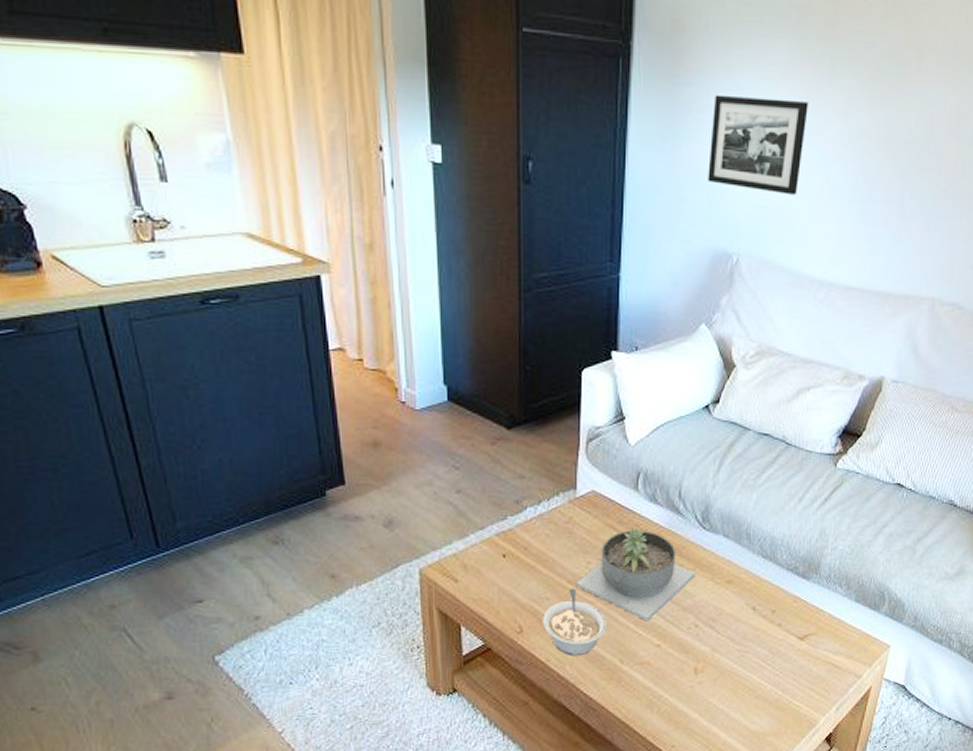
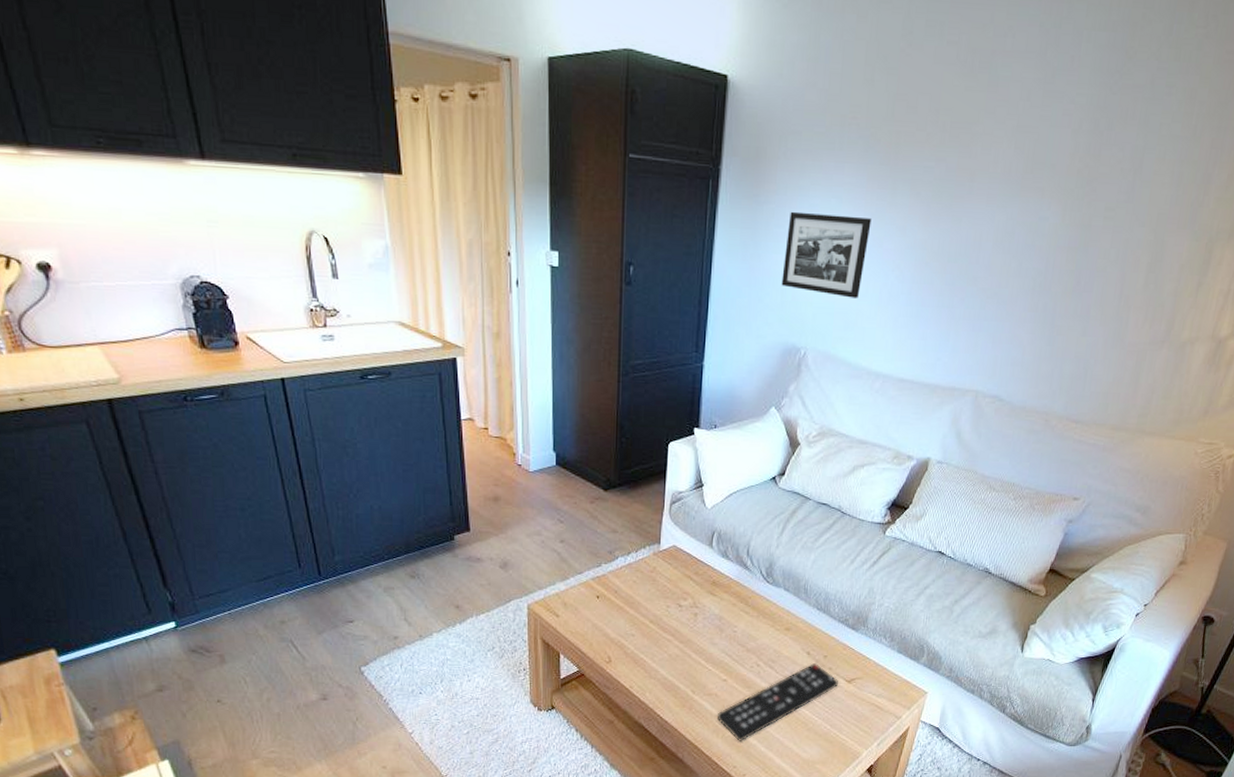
legume: present [543,588,607,656] -> none [628,627,682,685]
succulent planter: present [575,527,695,621] -> none [656,578,759,659]
remote control: none [651,620,789,716] -> present [718,663,838,741]

